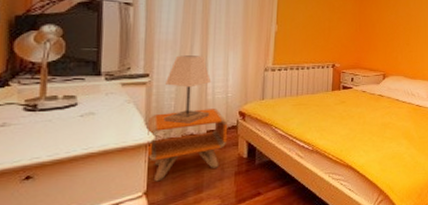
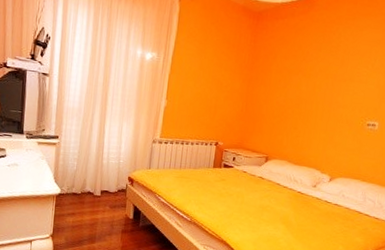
nightstand: present [147,109,228,182] -> none [54,171,119,228]
lamp: present [164,55,212,124] -> none [68,122,107,183]

